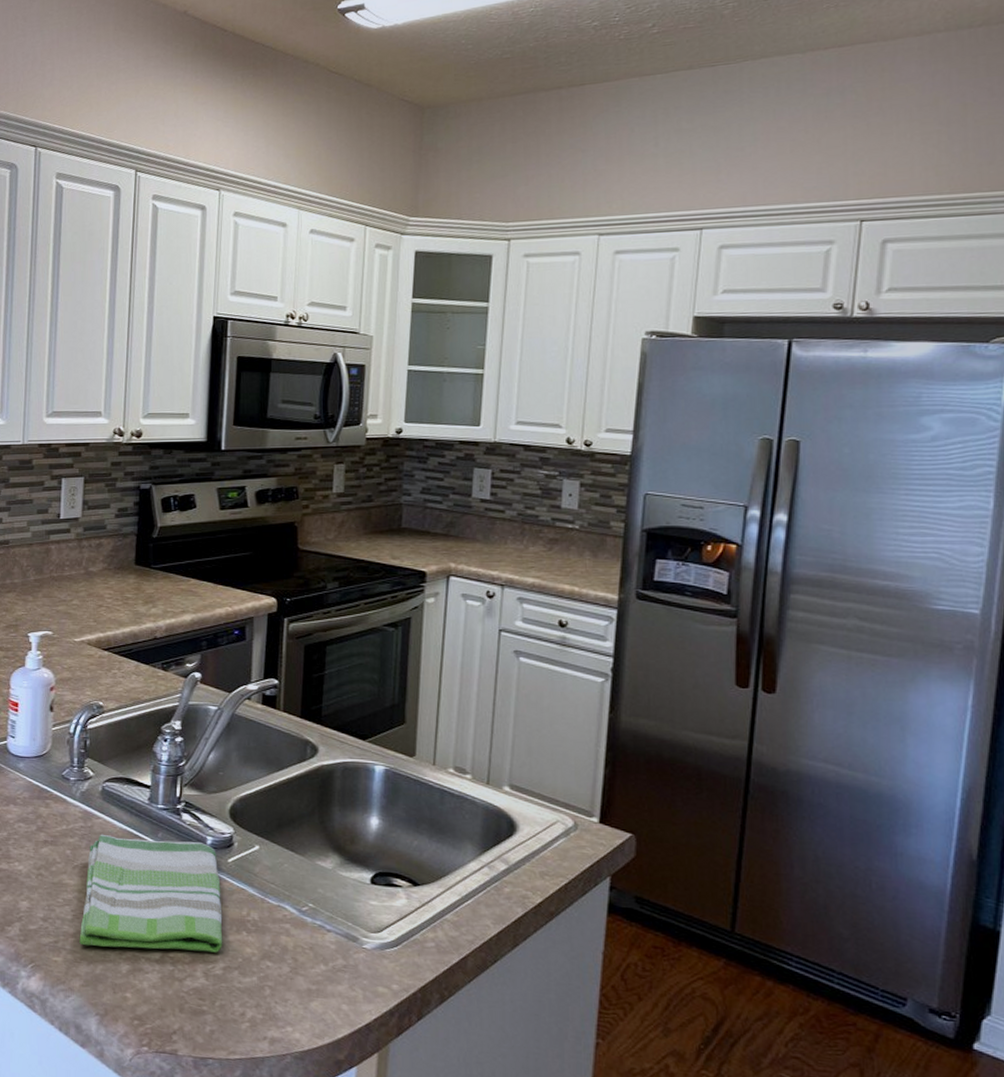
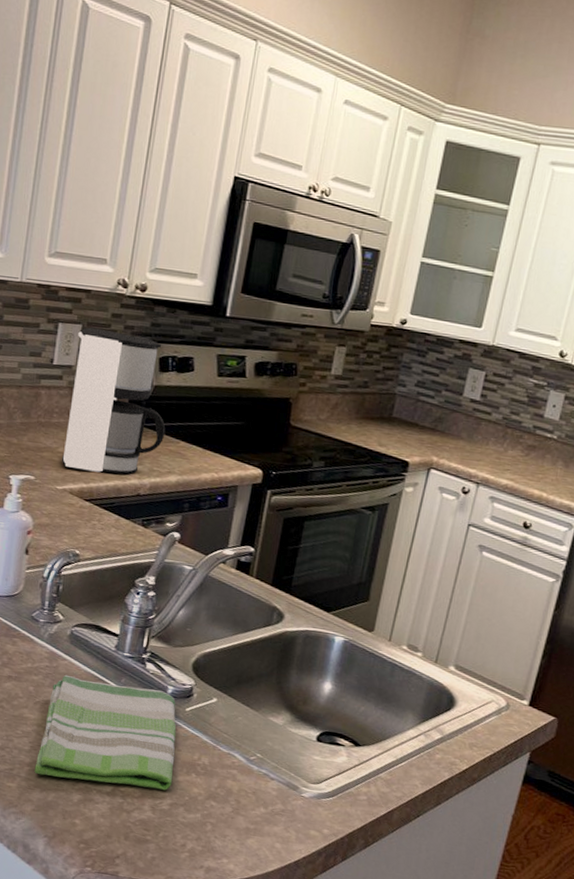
coffee maker: none [77,478,175,620] -> present [62,327,166,475]

